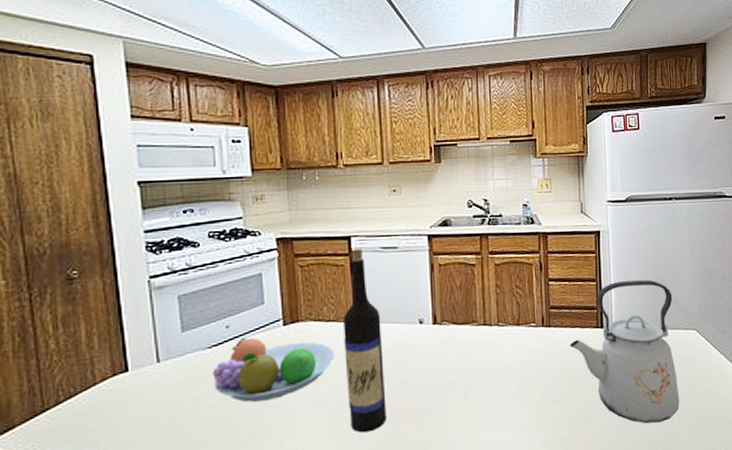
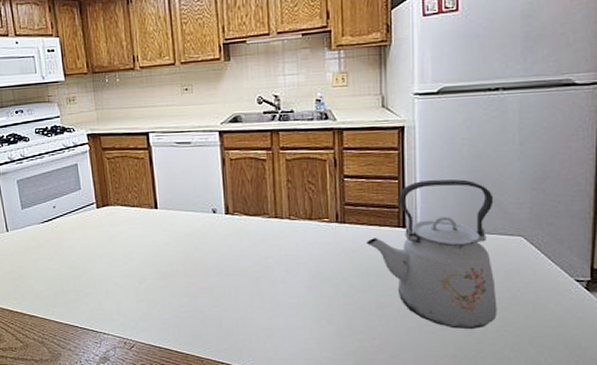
fruit bowl: present [213,337,335,403] -> none [46,216,140,268]
wine bottle: present [343,248,387,433] -> none [145,143,186,303]

